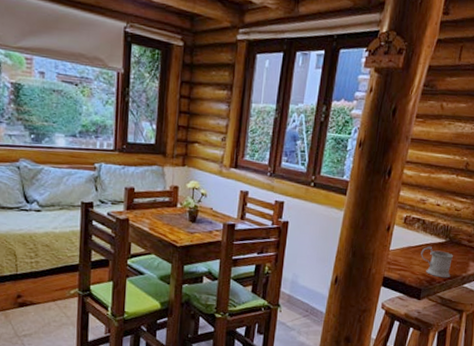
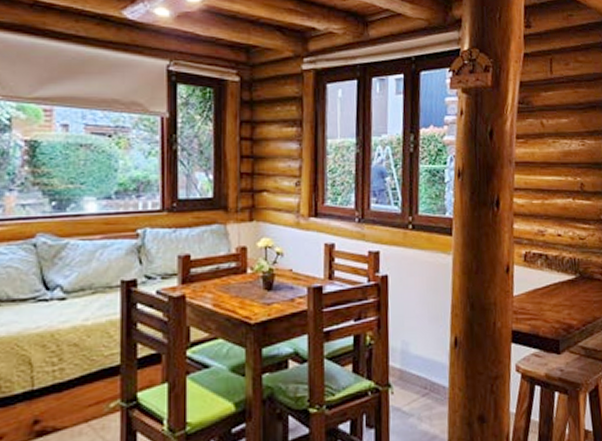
mug: present [420,246,453,278] -> none [550,286,590,323]

